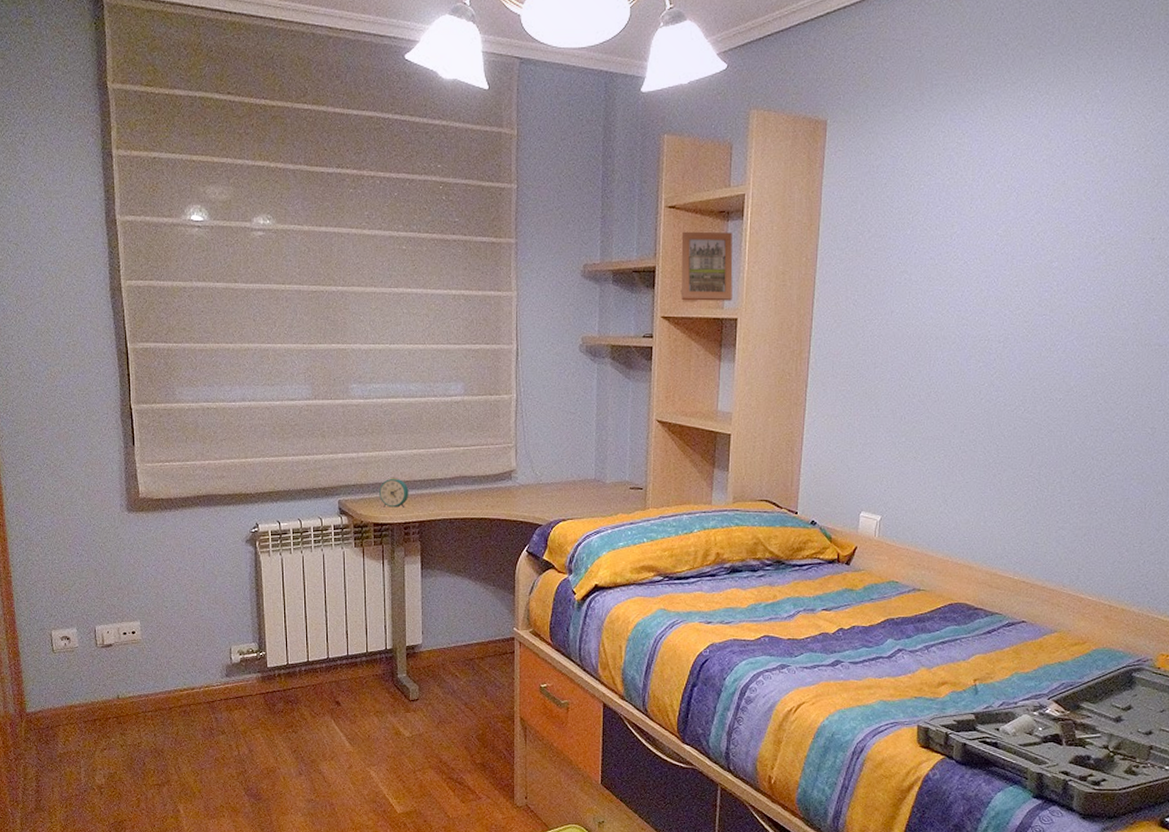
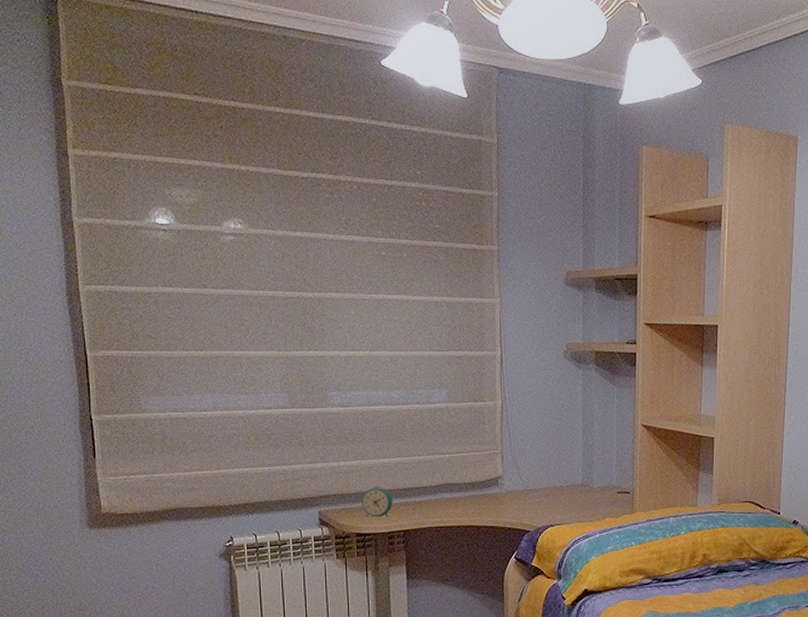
picture frame: present [680,231,733,302] -> none [662,240,712,309]

